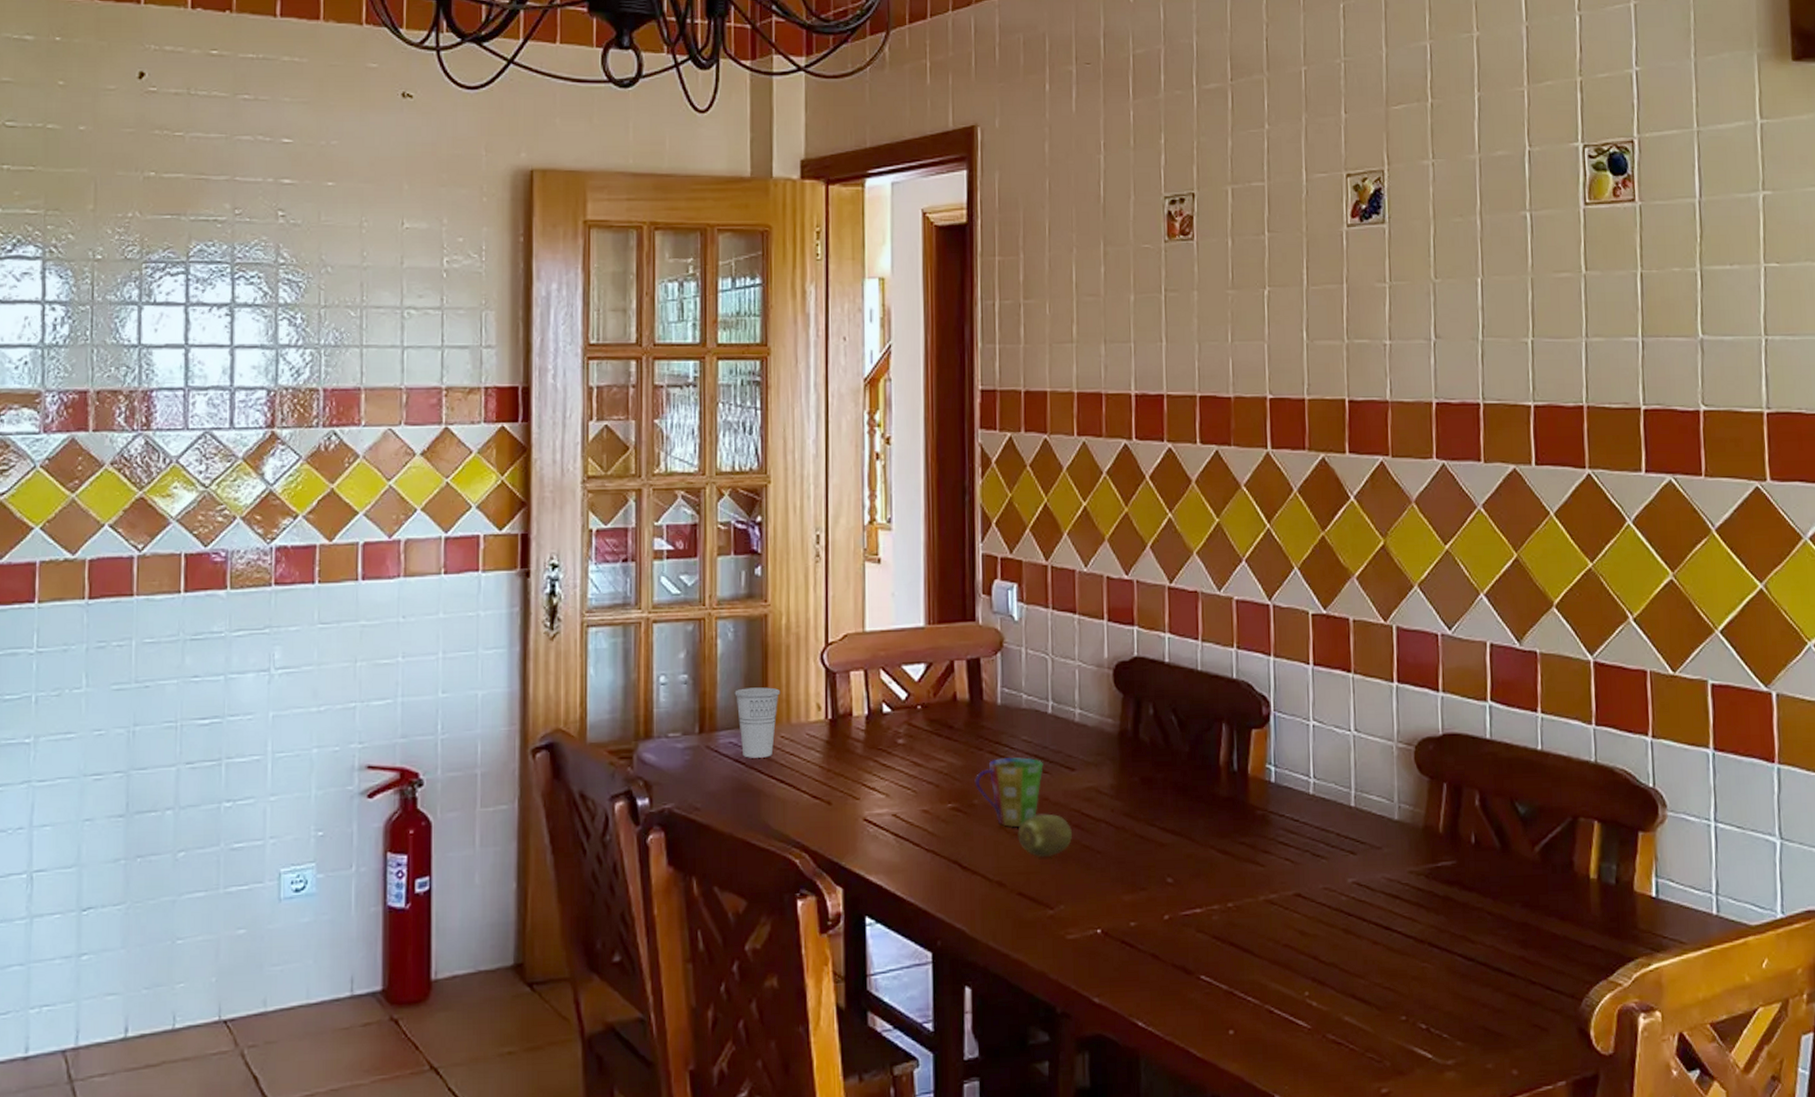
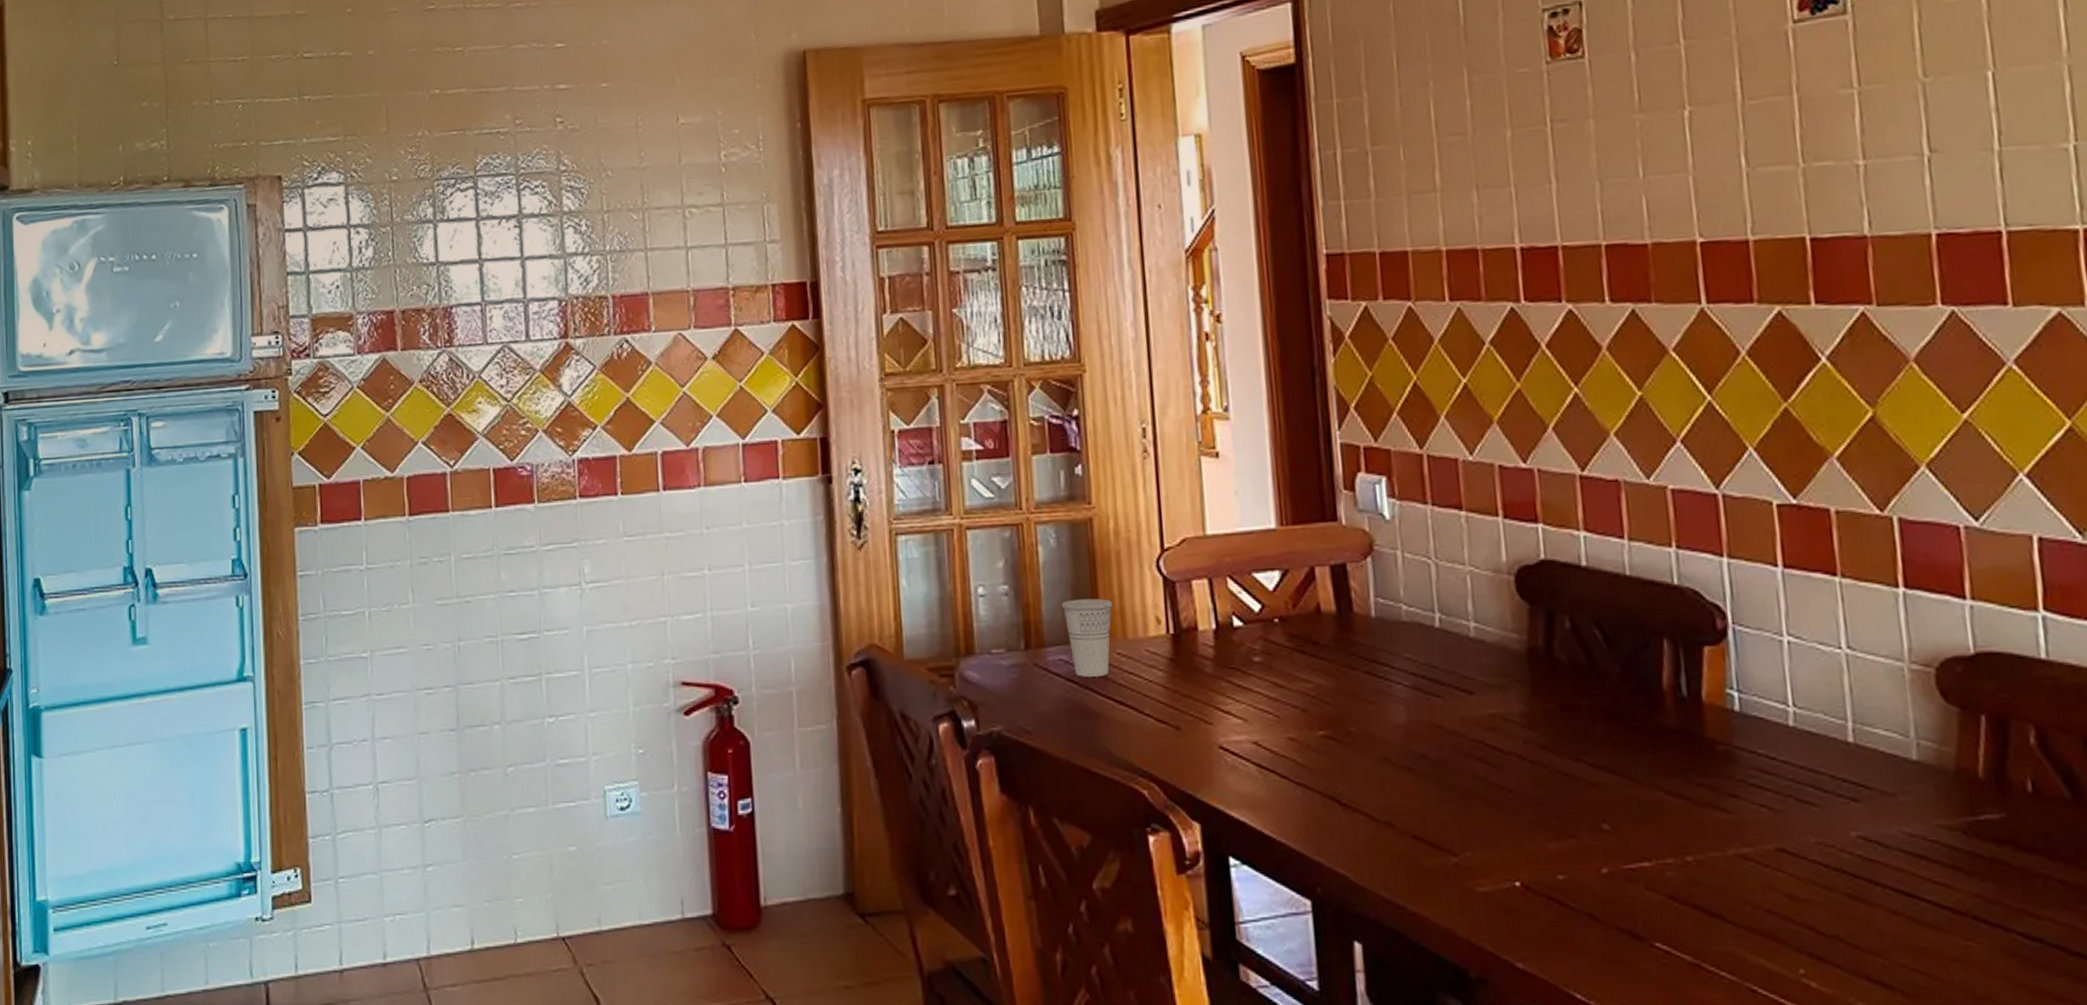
cup: present [974,757,1043,828] -> none [1349,677,1434,760]
fruit: present [1018,814,1072,858] -> none [1406,744,1476,796]

